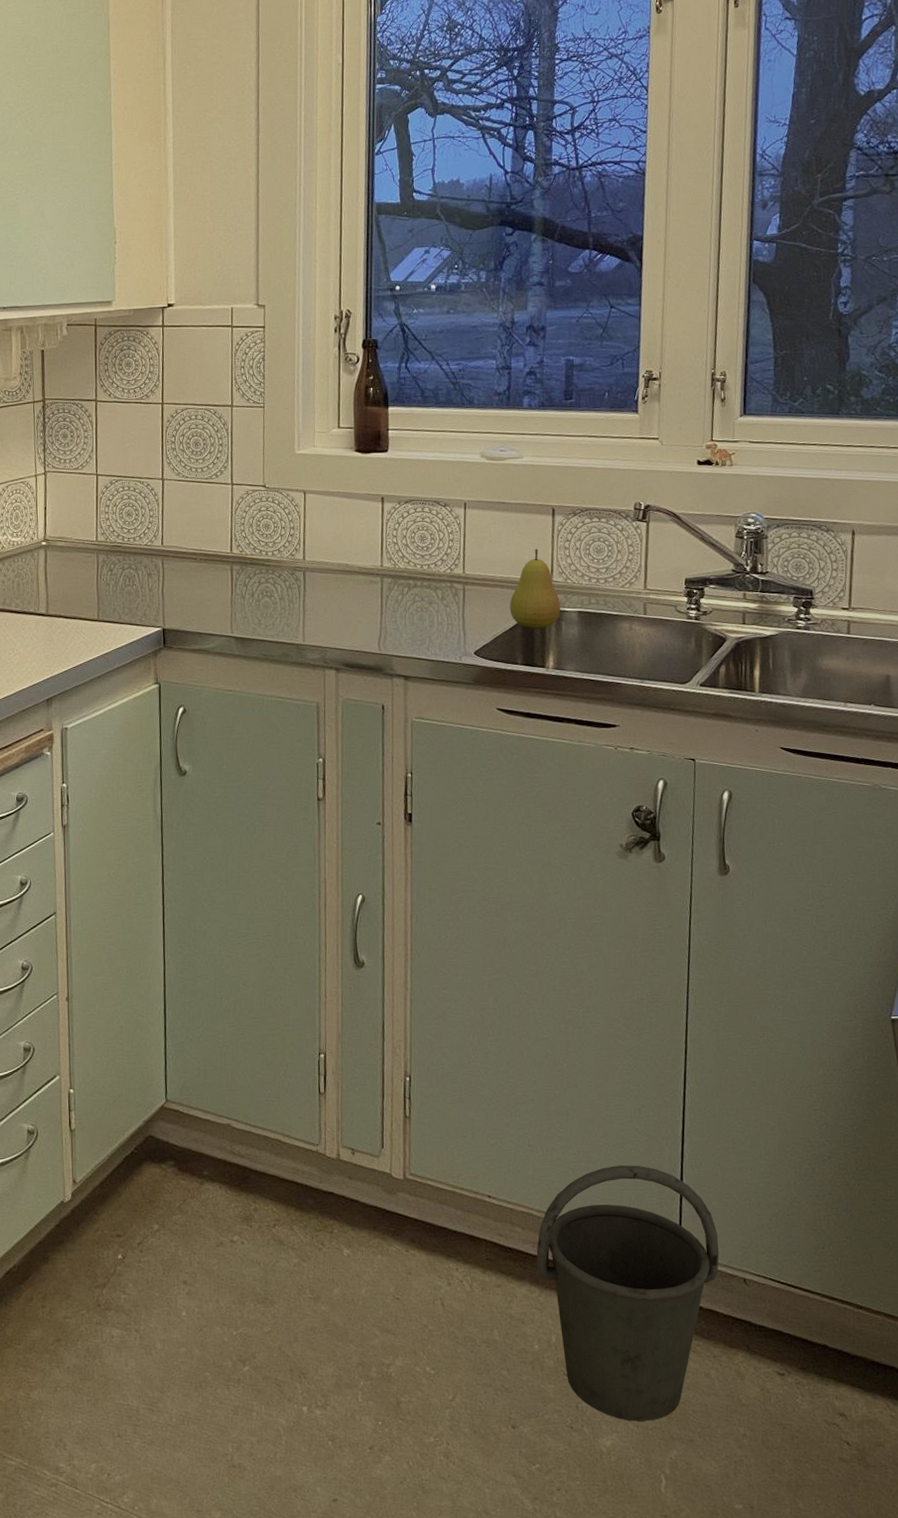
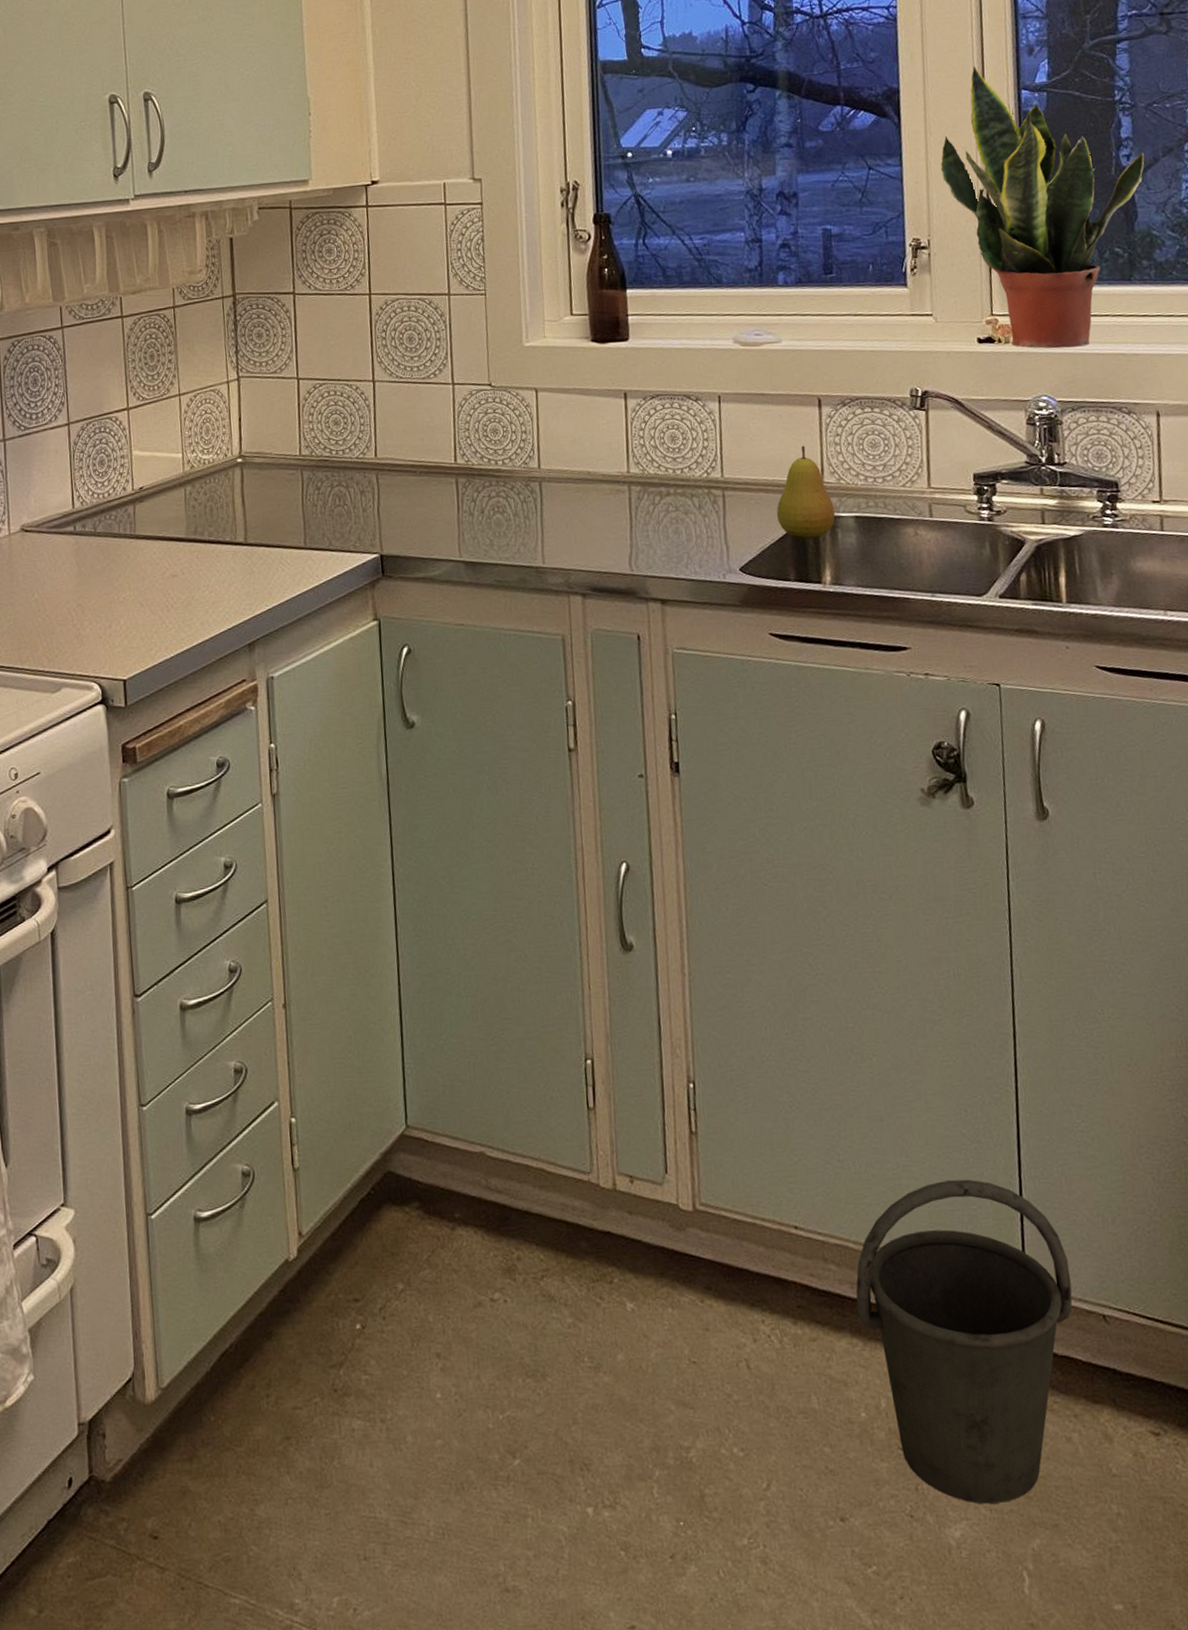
potted plant: none [675,217,860,472] -> present [940,65,1145,349]

